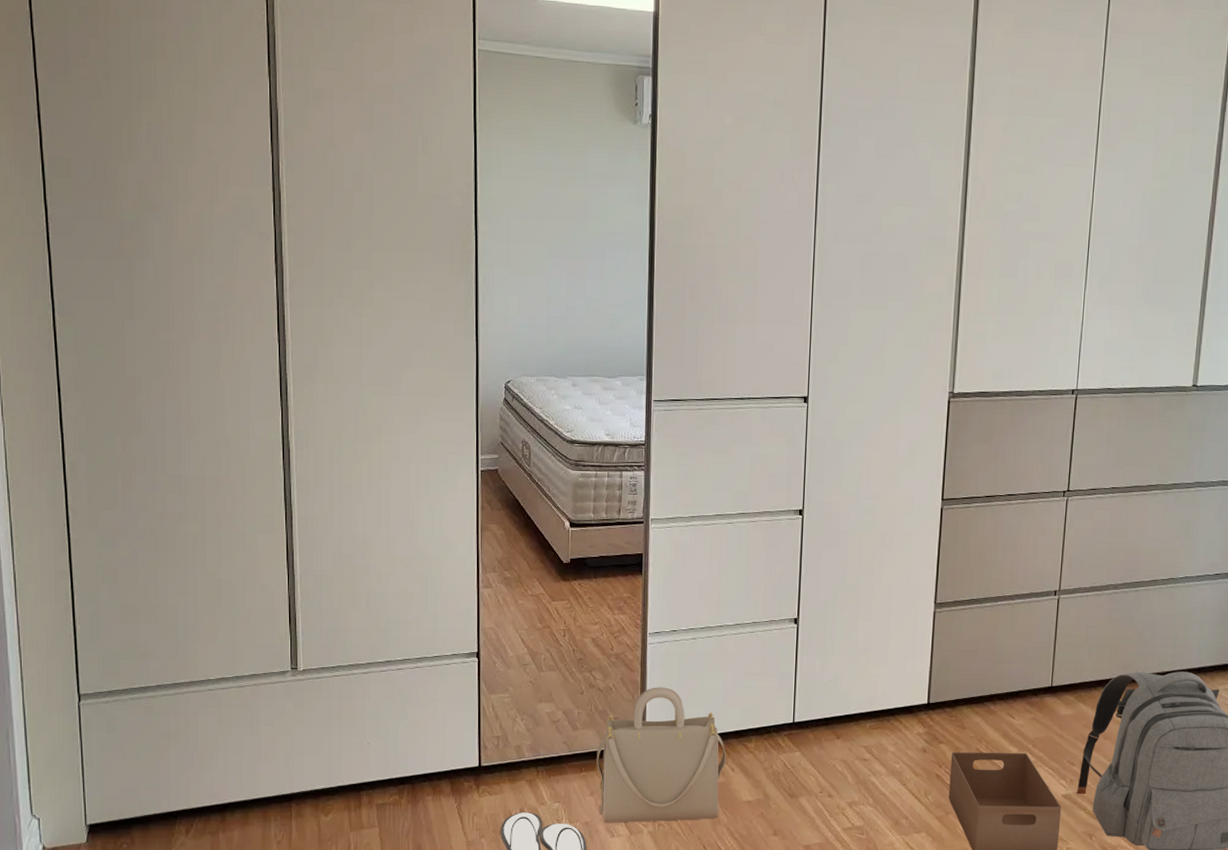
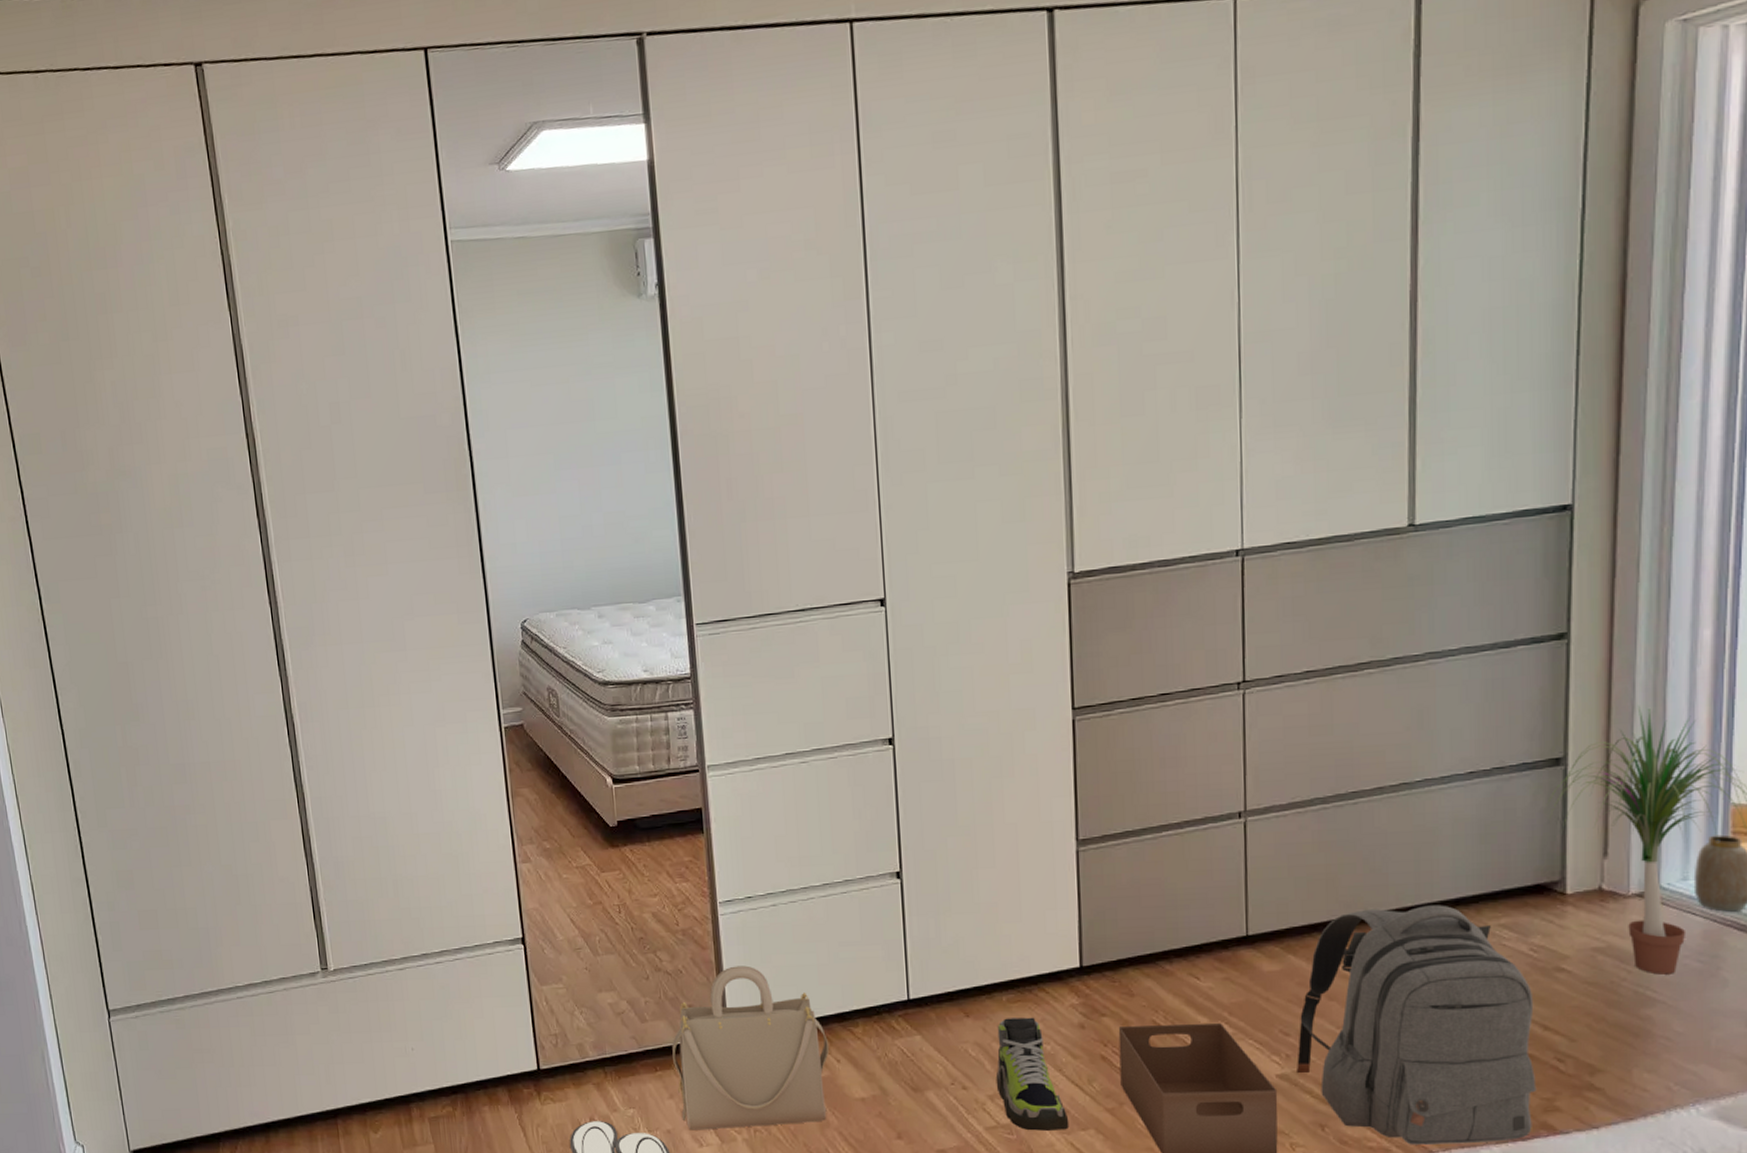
shoe: none [855,741,907,832] -> present [995,1017,1070,1131]

